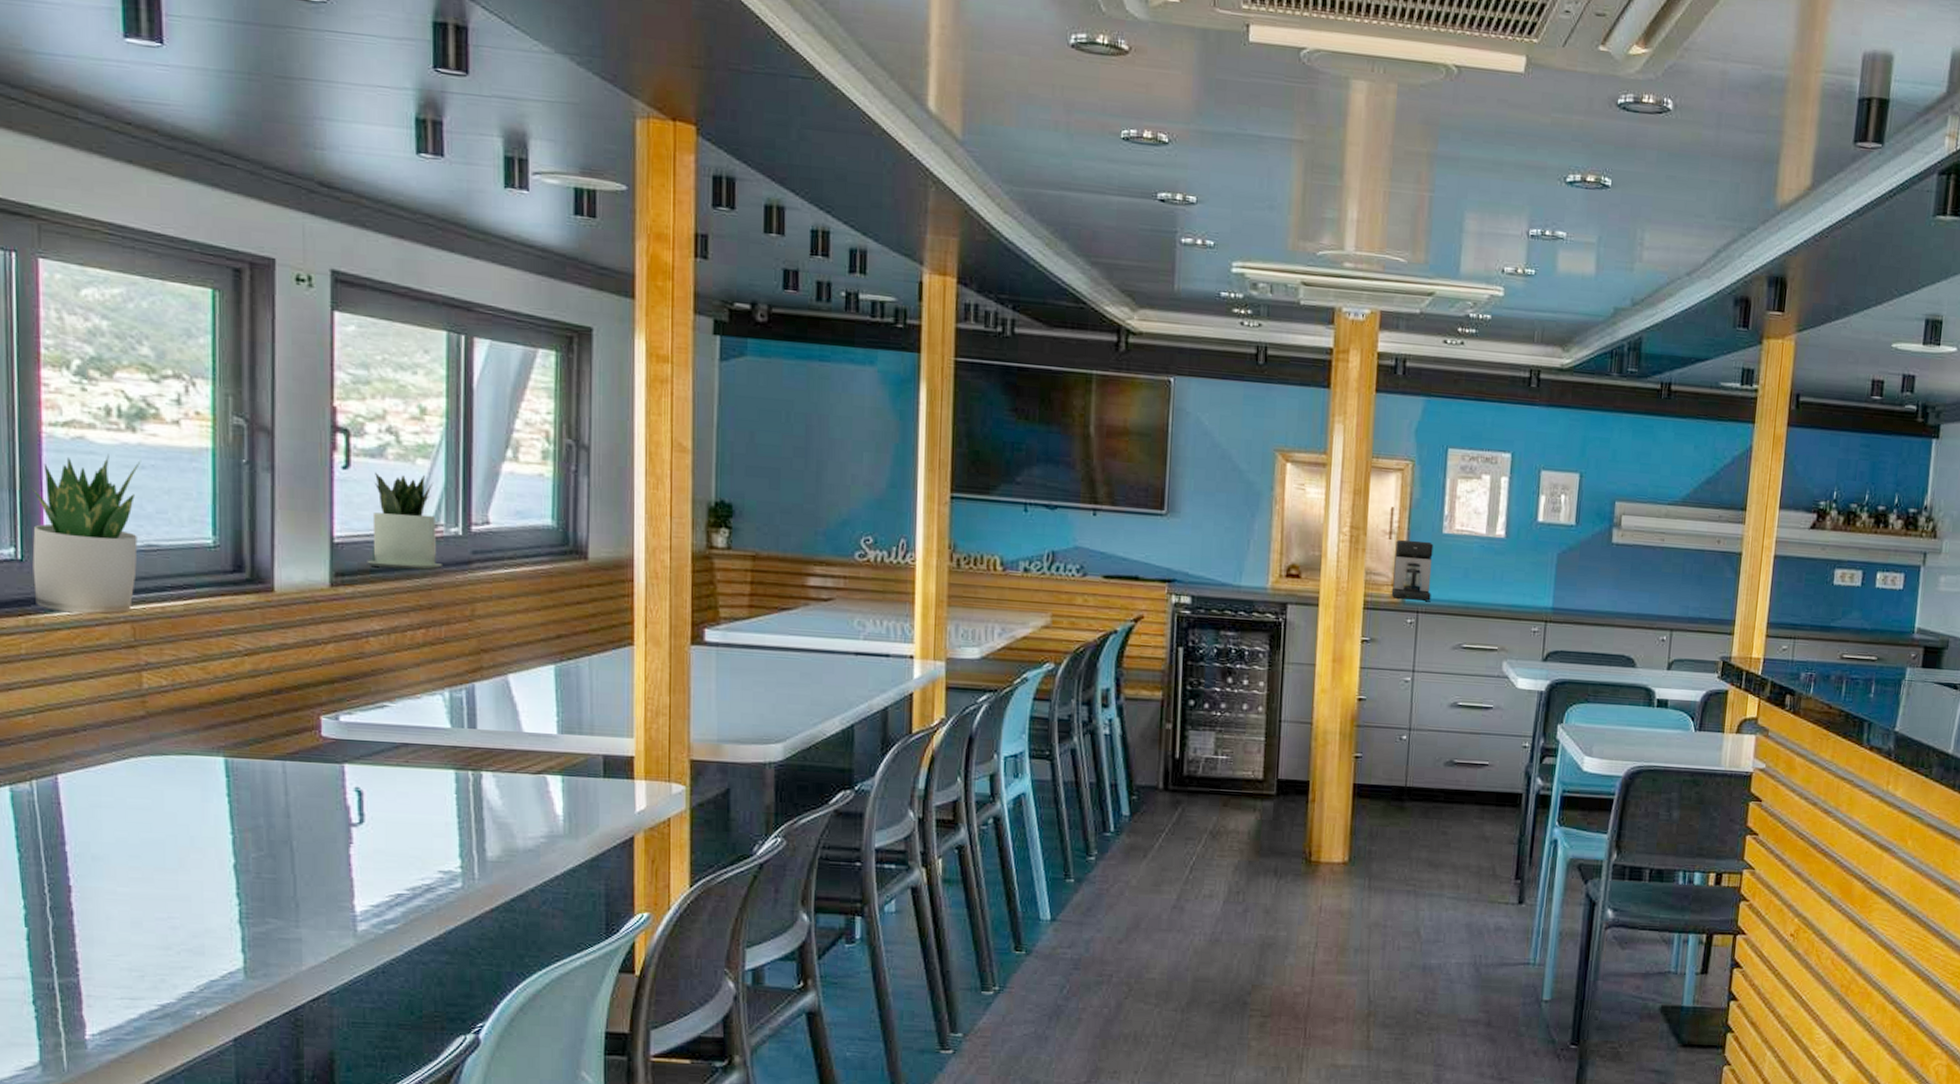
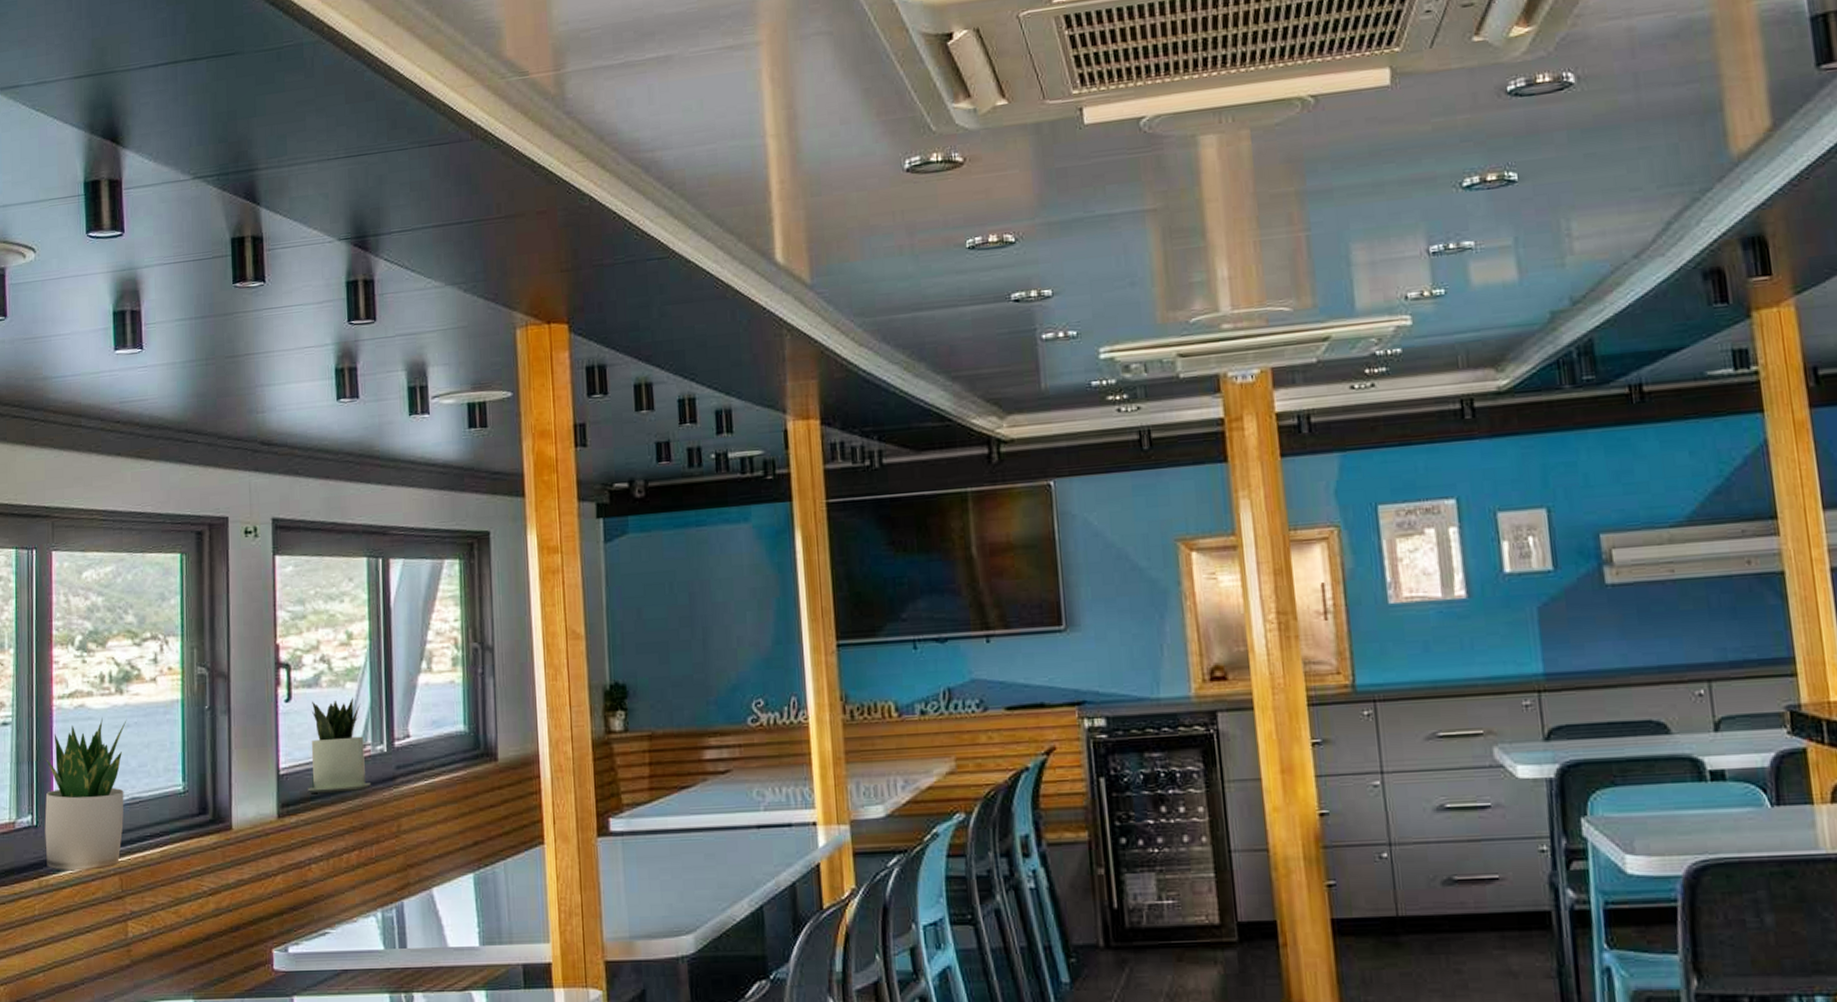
coffee maker: present [1391,539,1434,602] -> none [1334,616,1388,690]

